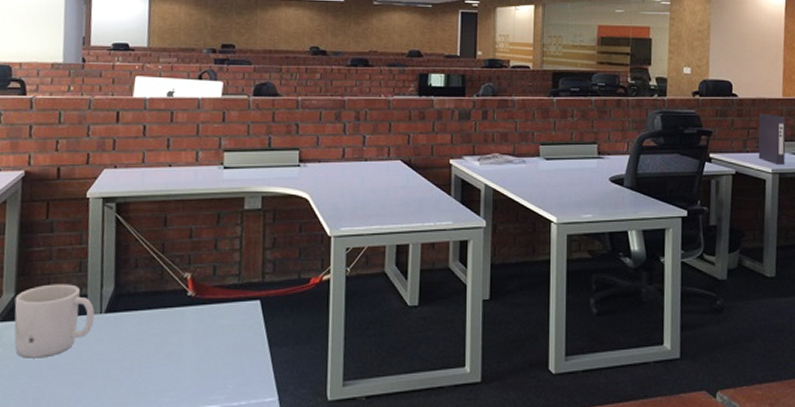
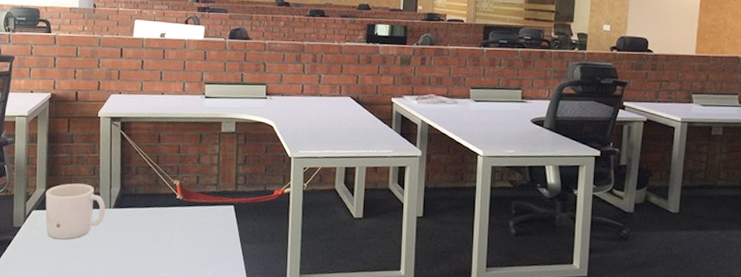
binder: present [758,114,786,166] -> none [669,68,697,116]

